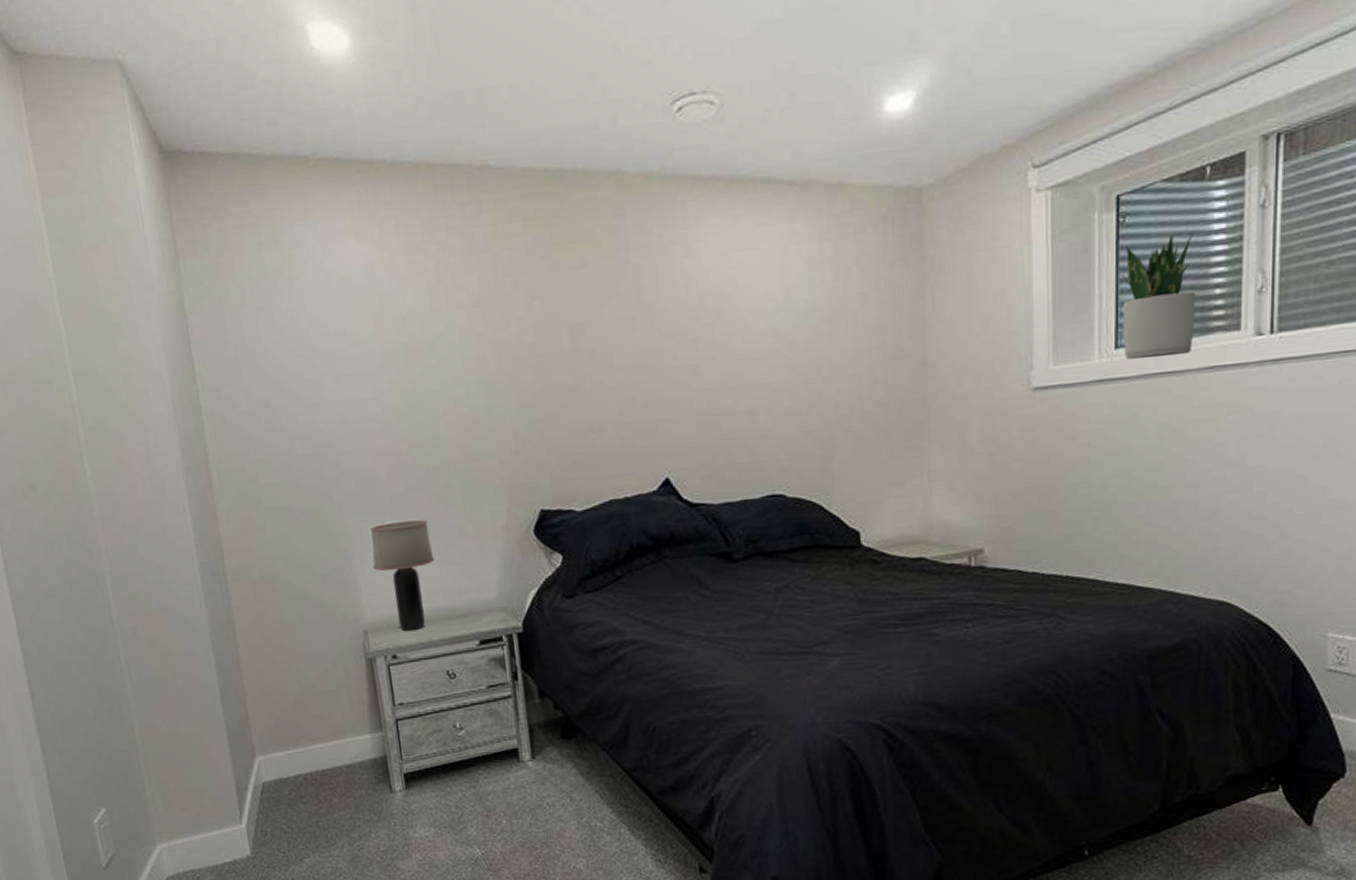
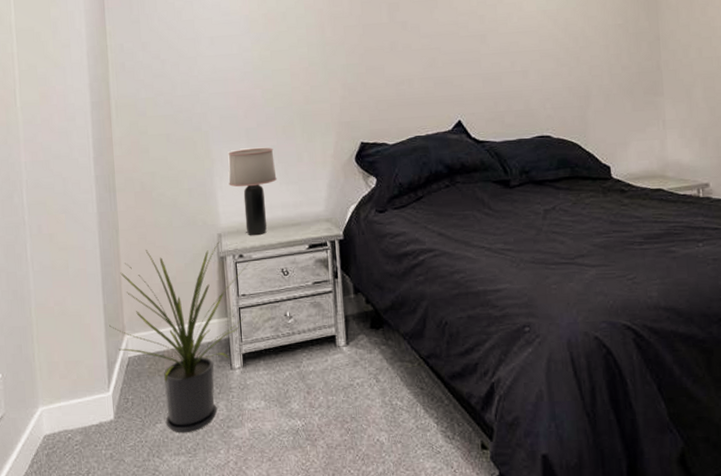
house plant: none [235,640,406,868] -> present [109,241,249,433]

